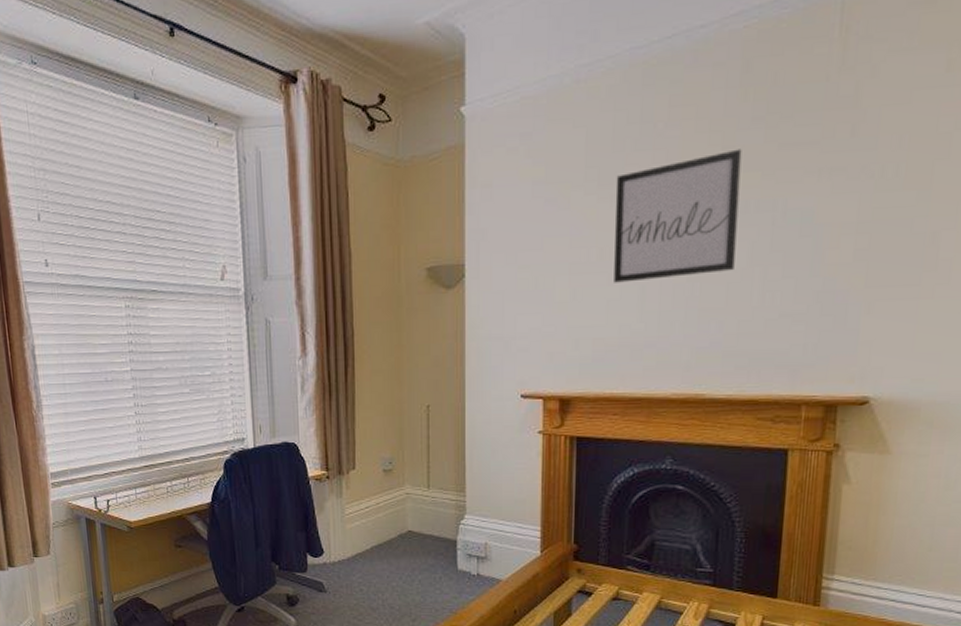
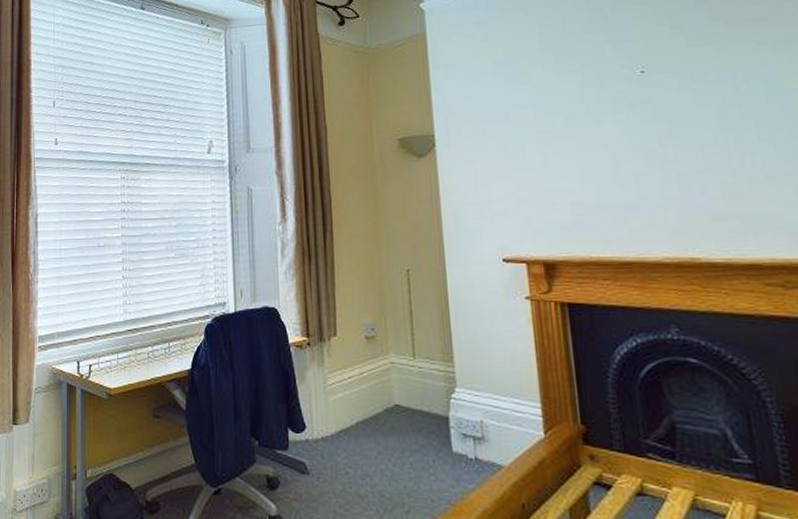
wall art: present [614,148,742,283] -> none [571,27,706,149]

